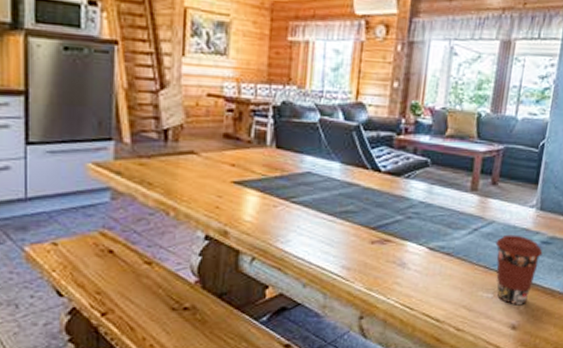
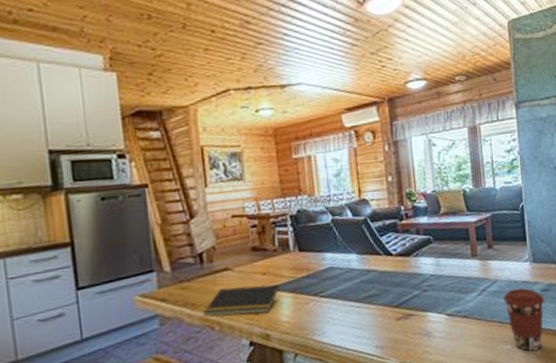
notepad: none [160,173,248,209] -> present [203,284,280,317]

